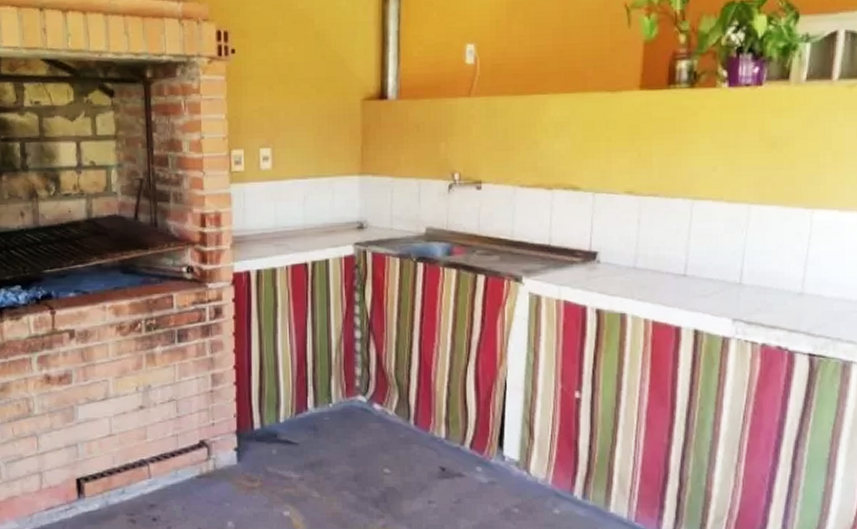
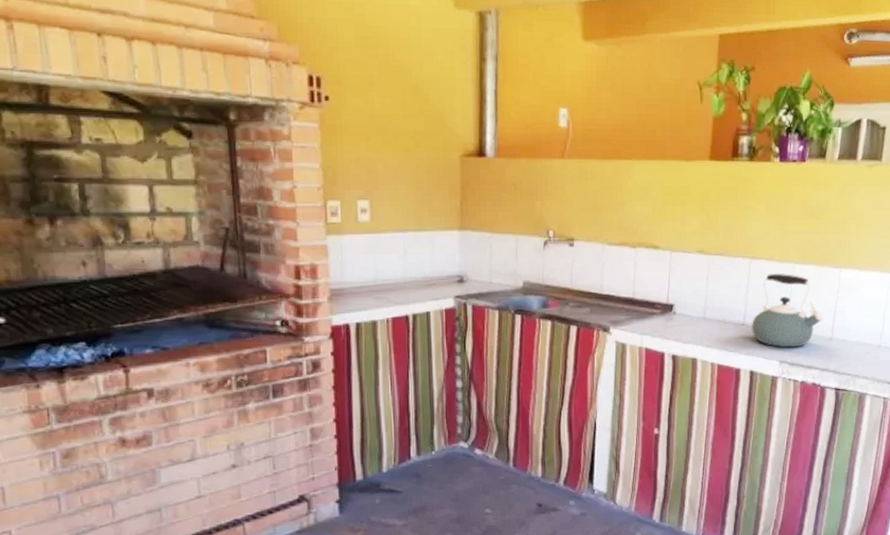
kettle: none [695,216,792,303] -> present [752,274,825,348]

